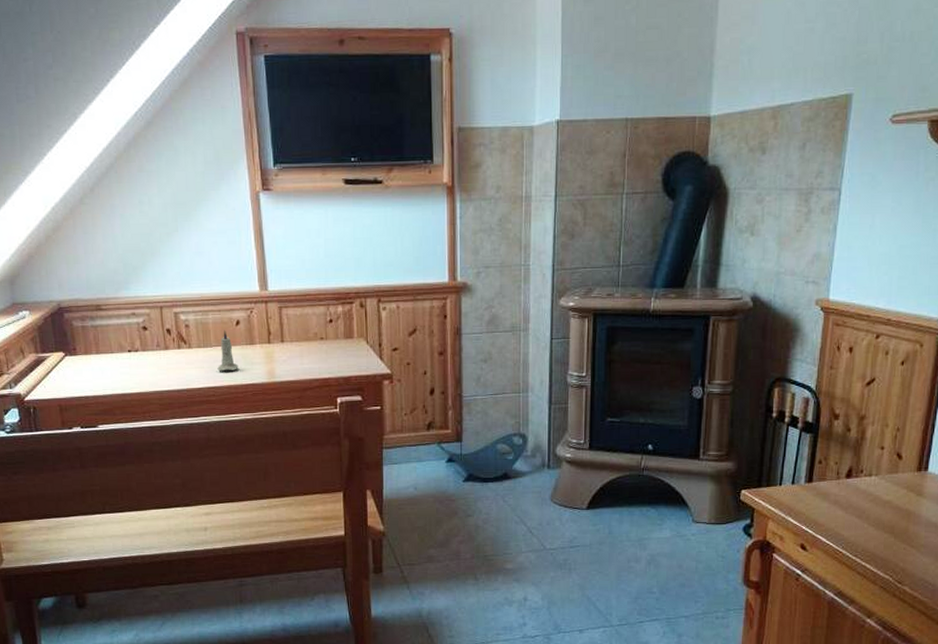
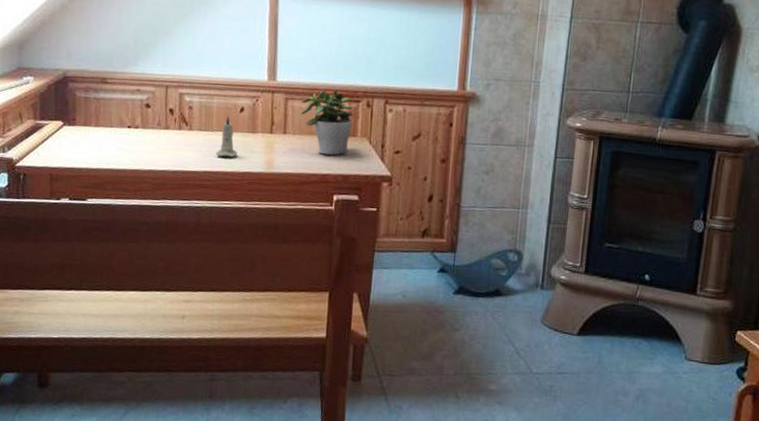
potted plant: none [295,293,348,359] -> present [301,89,354,156]

